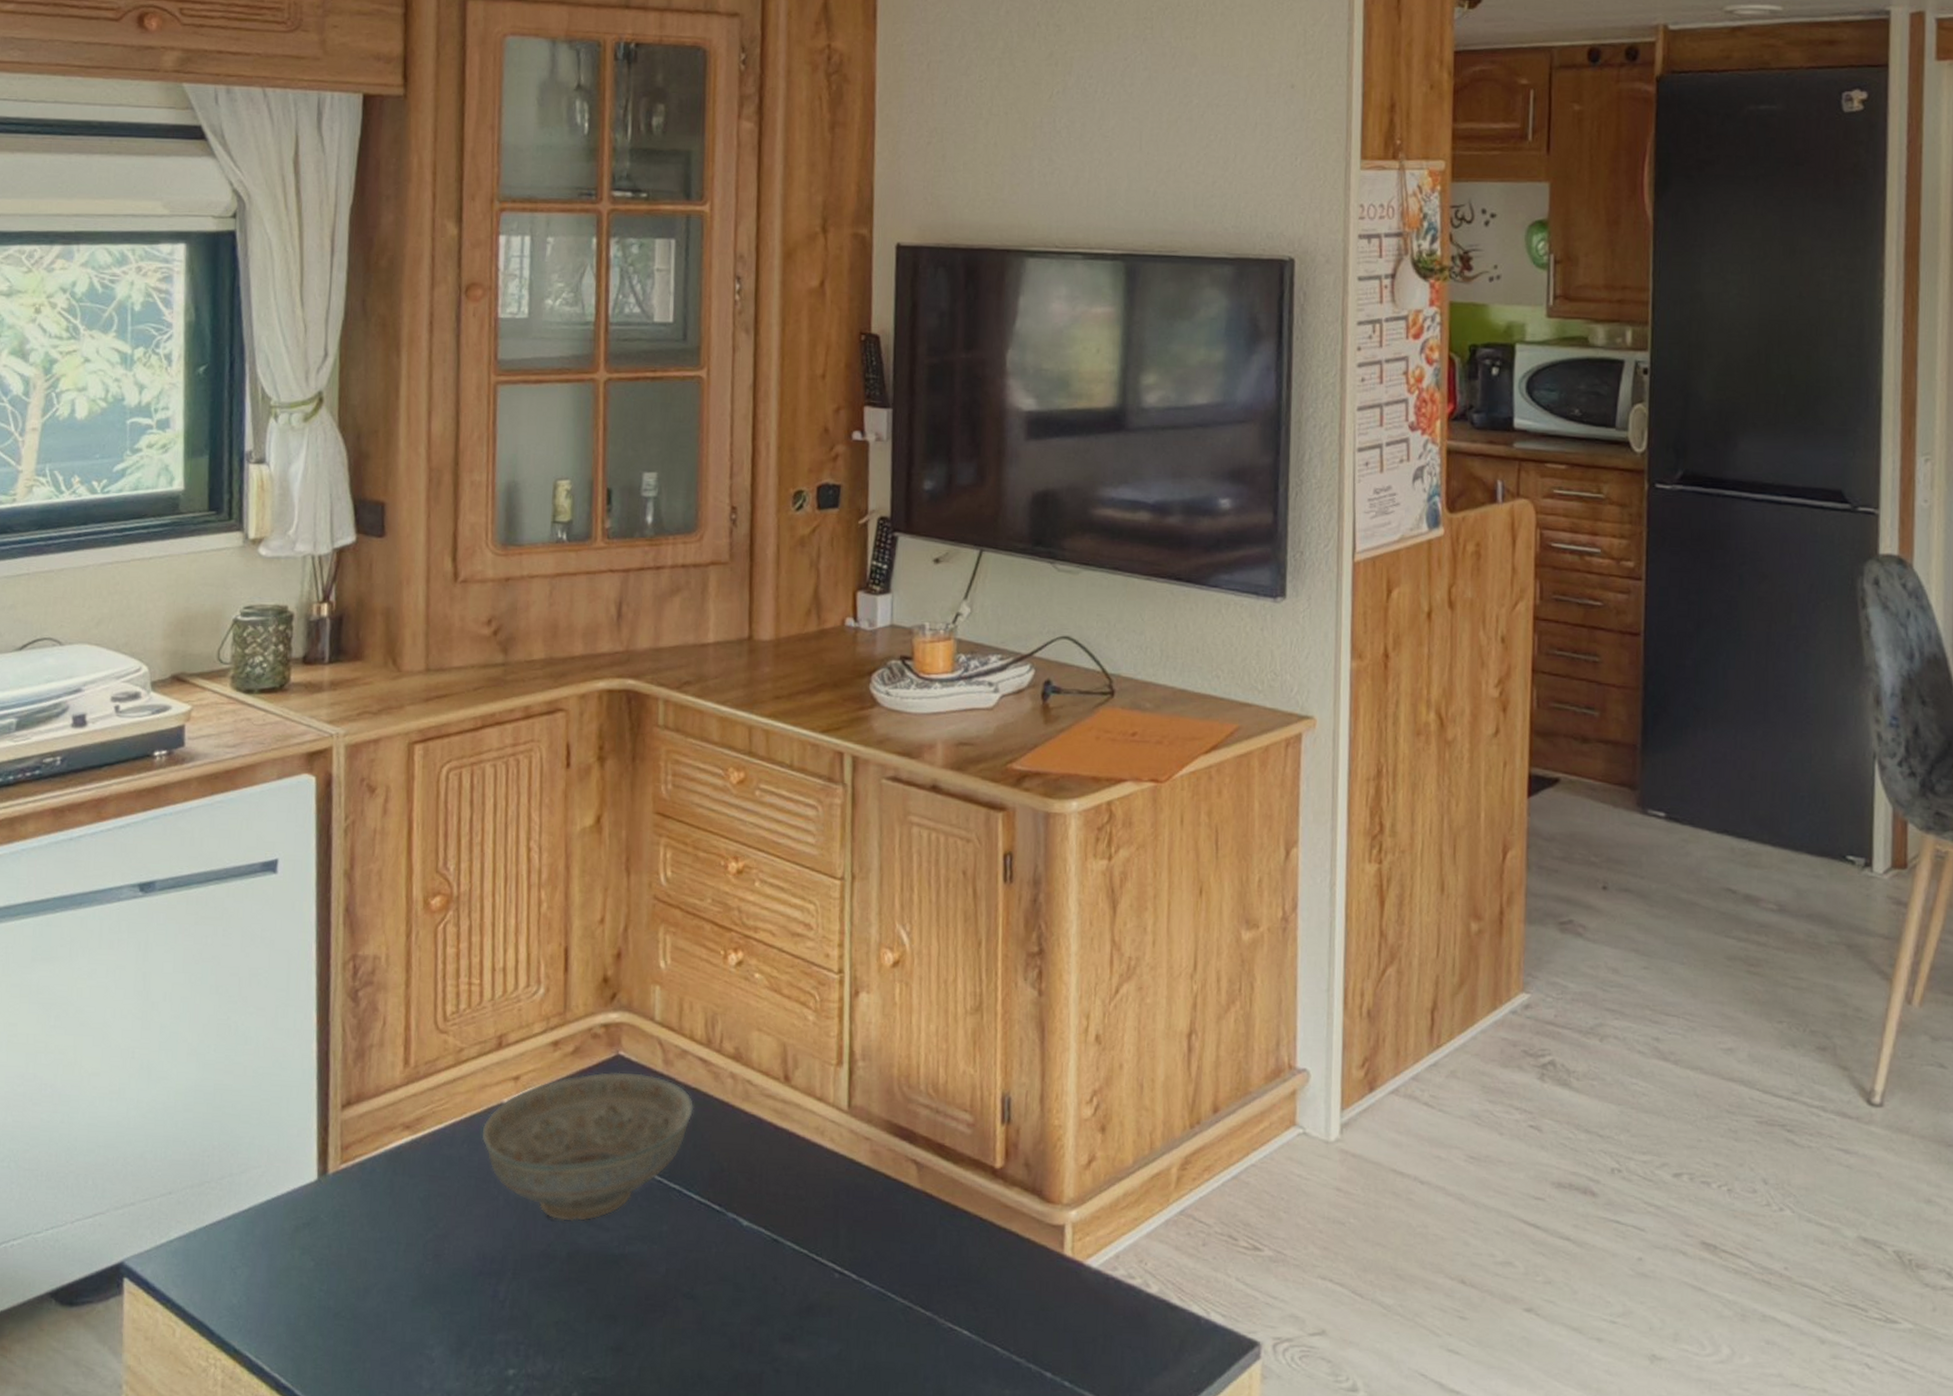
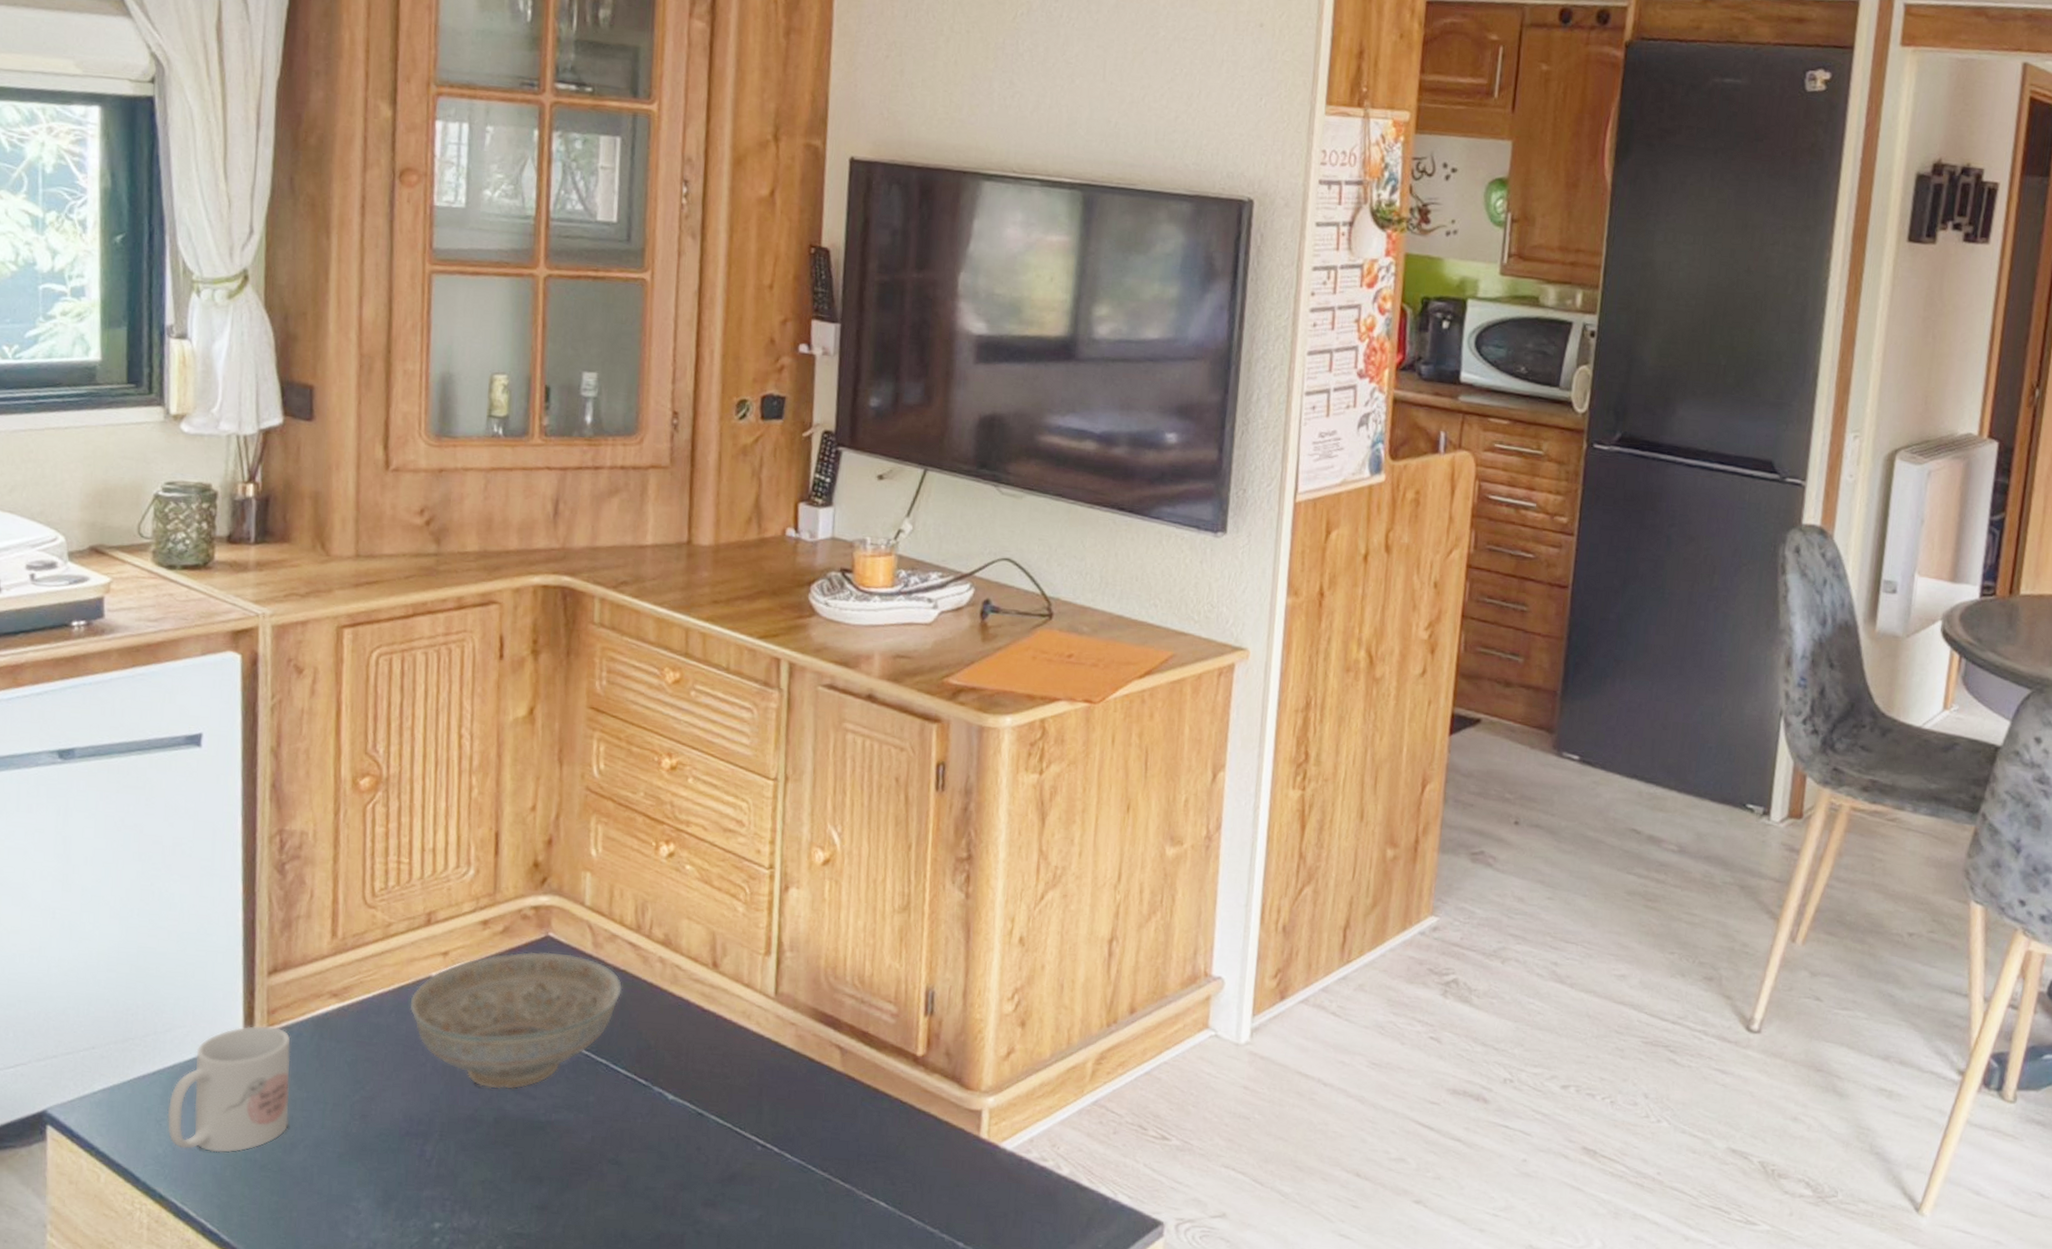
mug: none [242,1162,364,1301] -> present [167,1025,291,1153]

